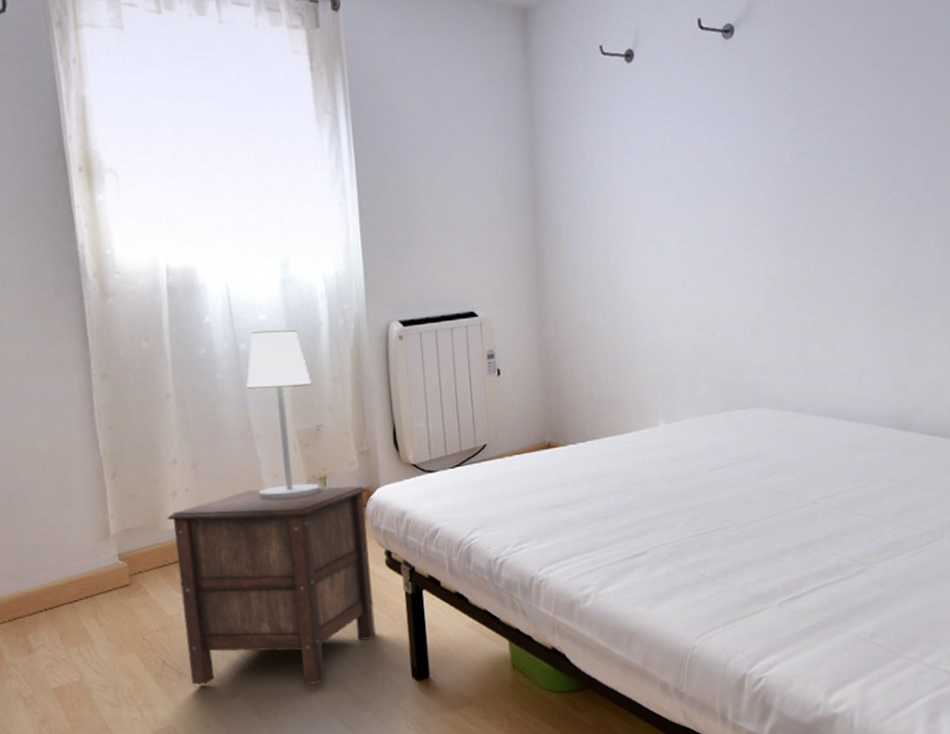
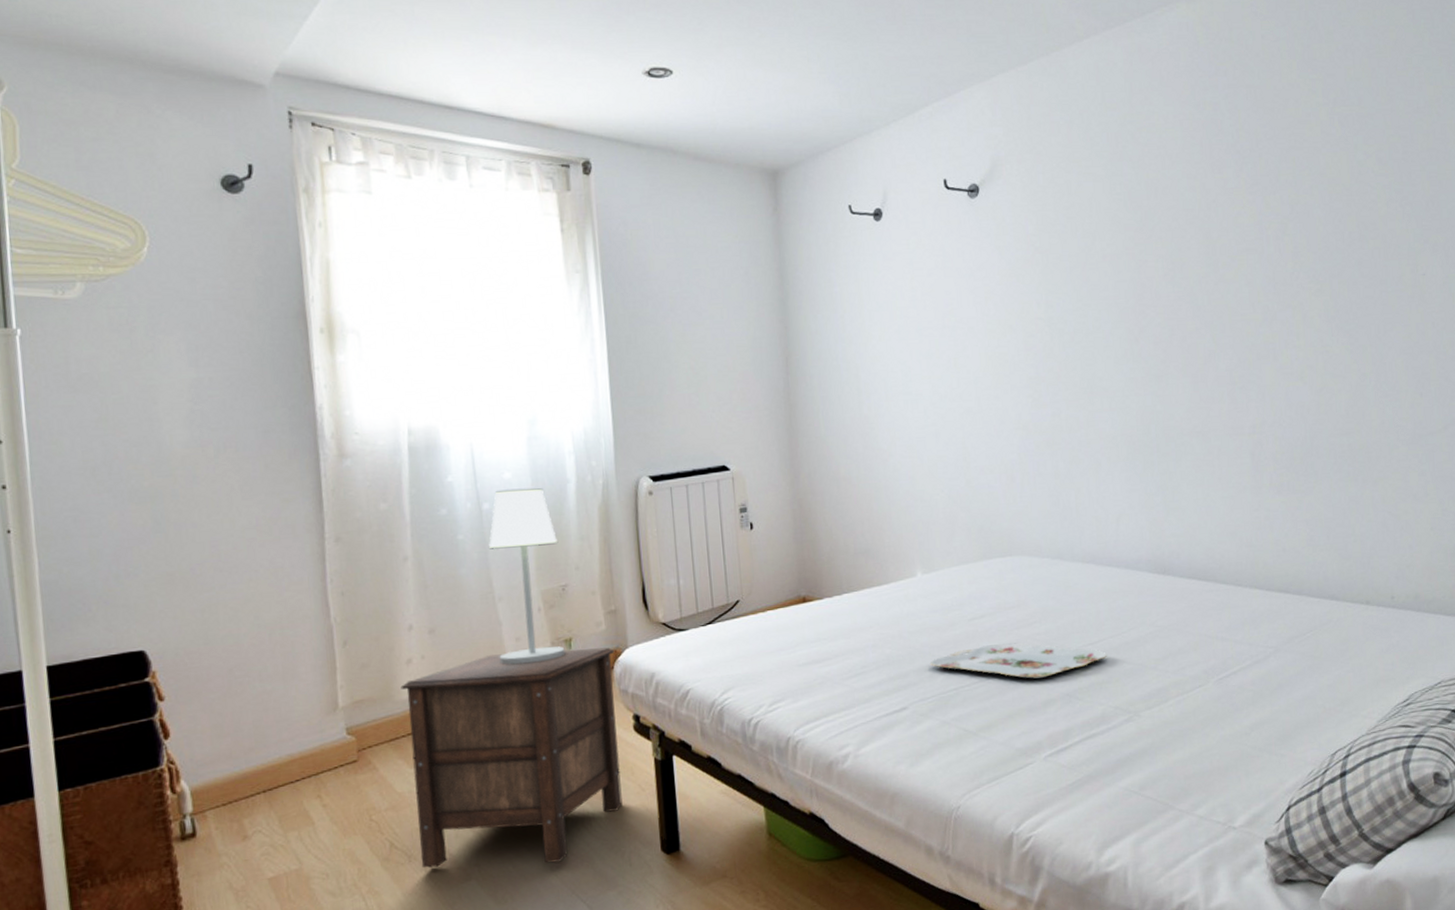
serving tray: none [670,493,844,529] -> present [929,642,1107,679]

